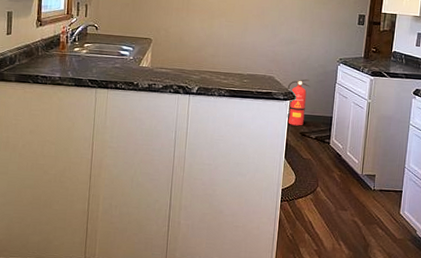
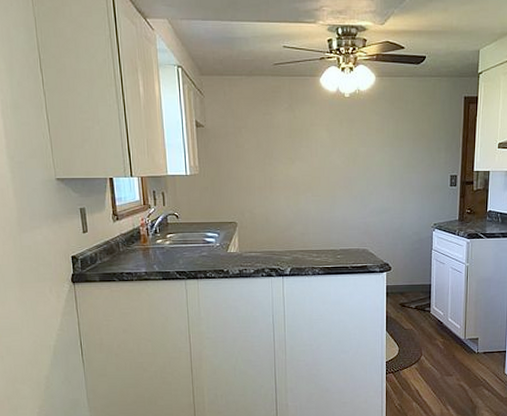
fire extinguisher: present [287,79,310,126] -> none [383,249,406,297]

